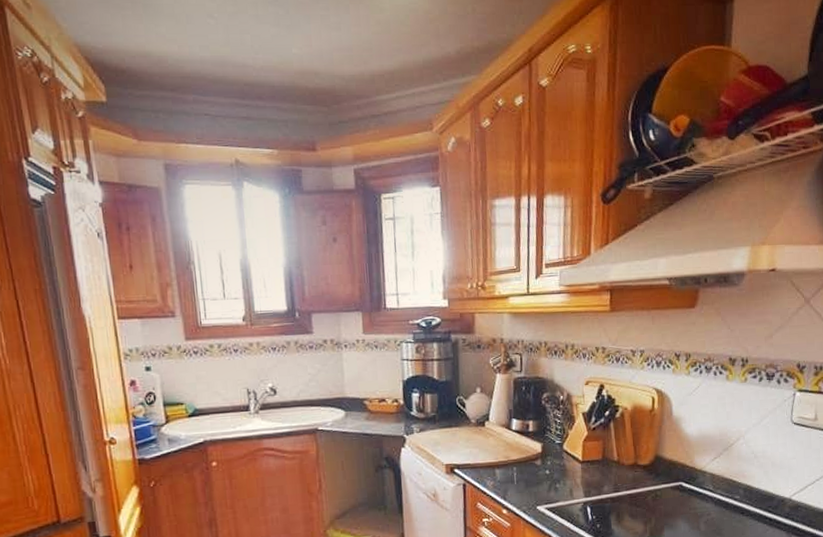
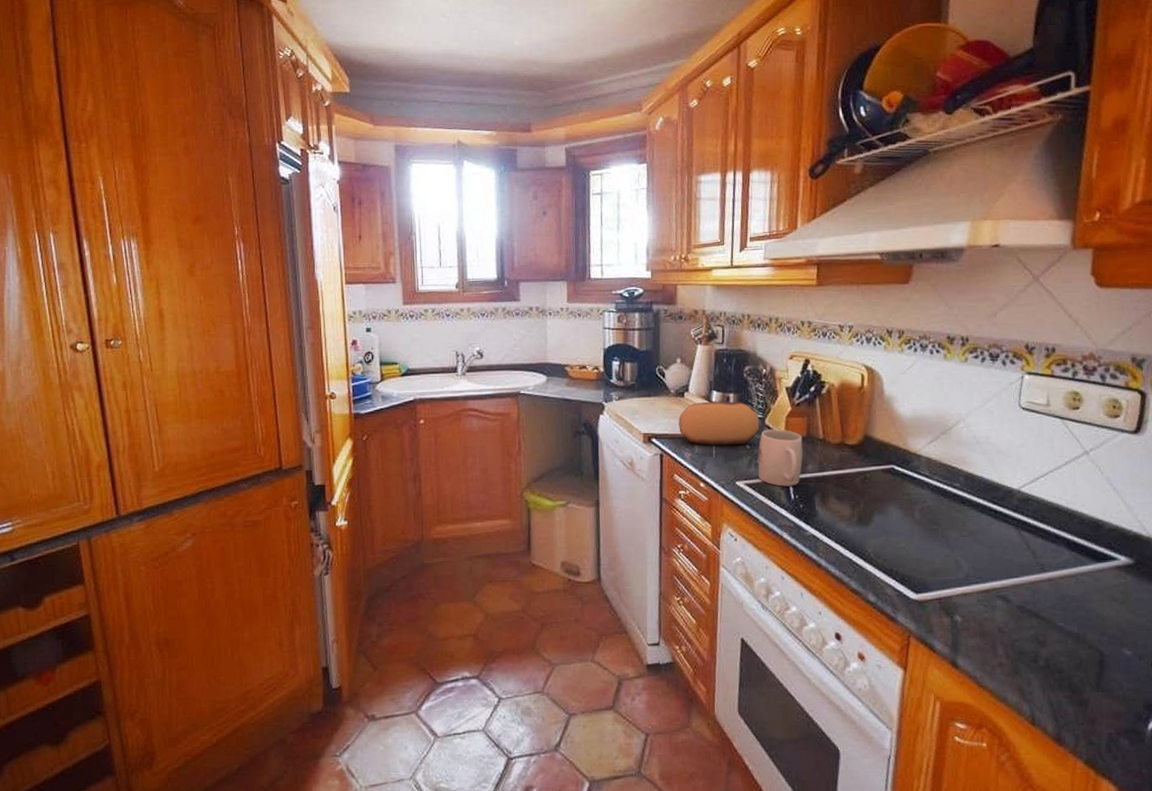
bread loaf: none [480,428,559,473] -> present [678,401,760,446]
mug: none [557,453,600,509] -> present [757,429,803,487]

